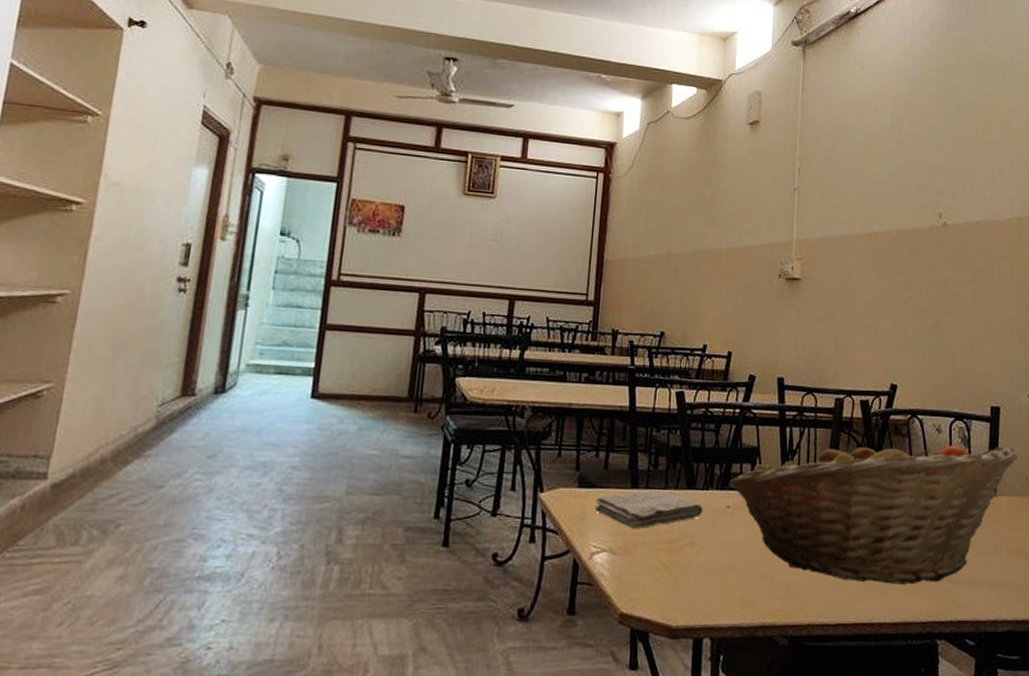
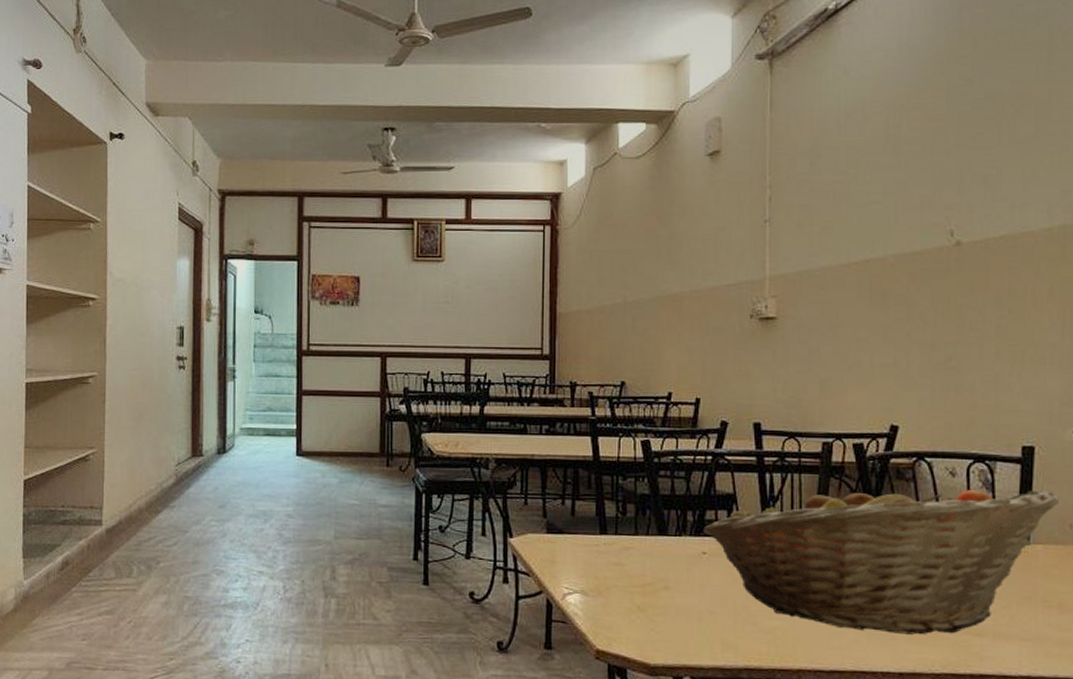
washcloth: present [594,489,703,529] -> none [564,535,677,572]

